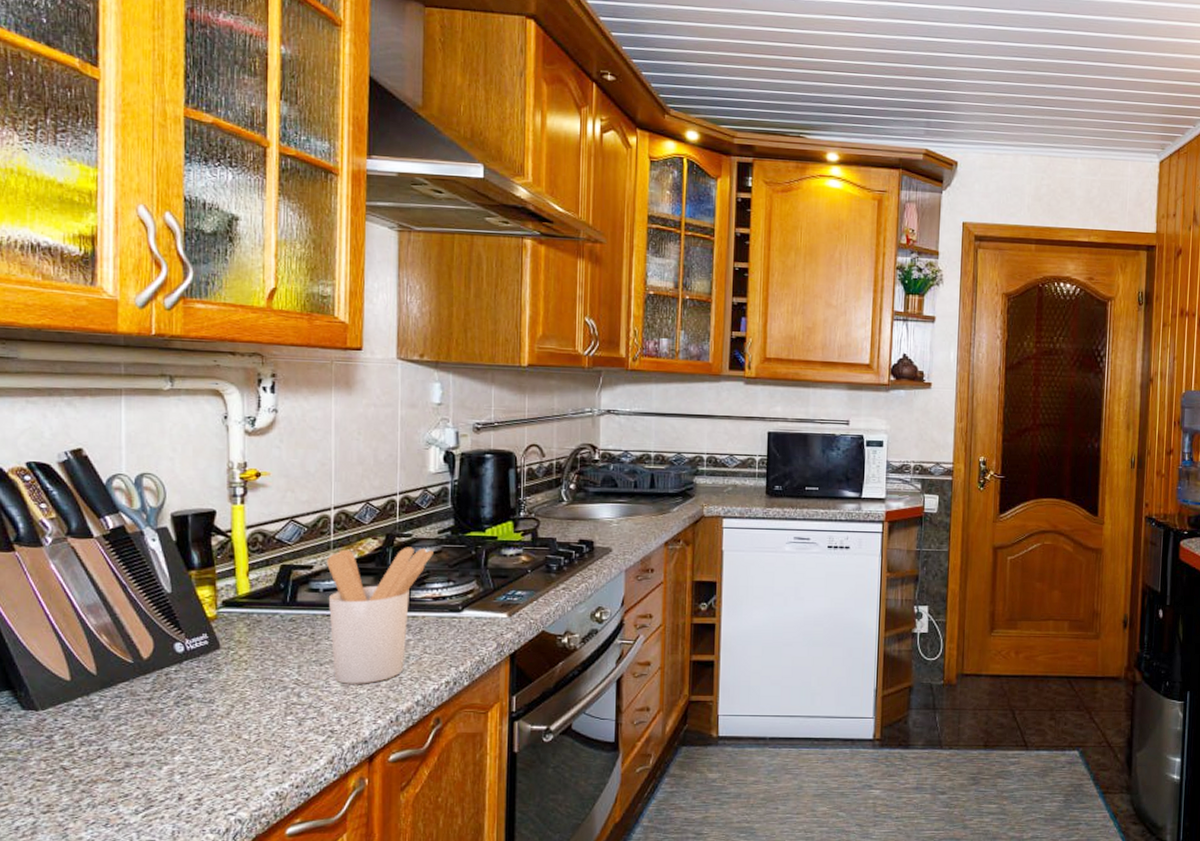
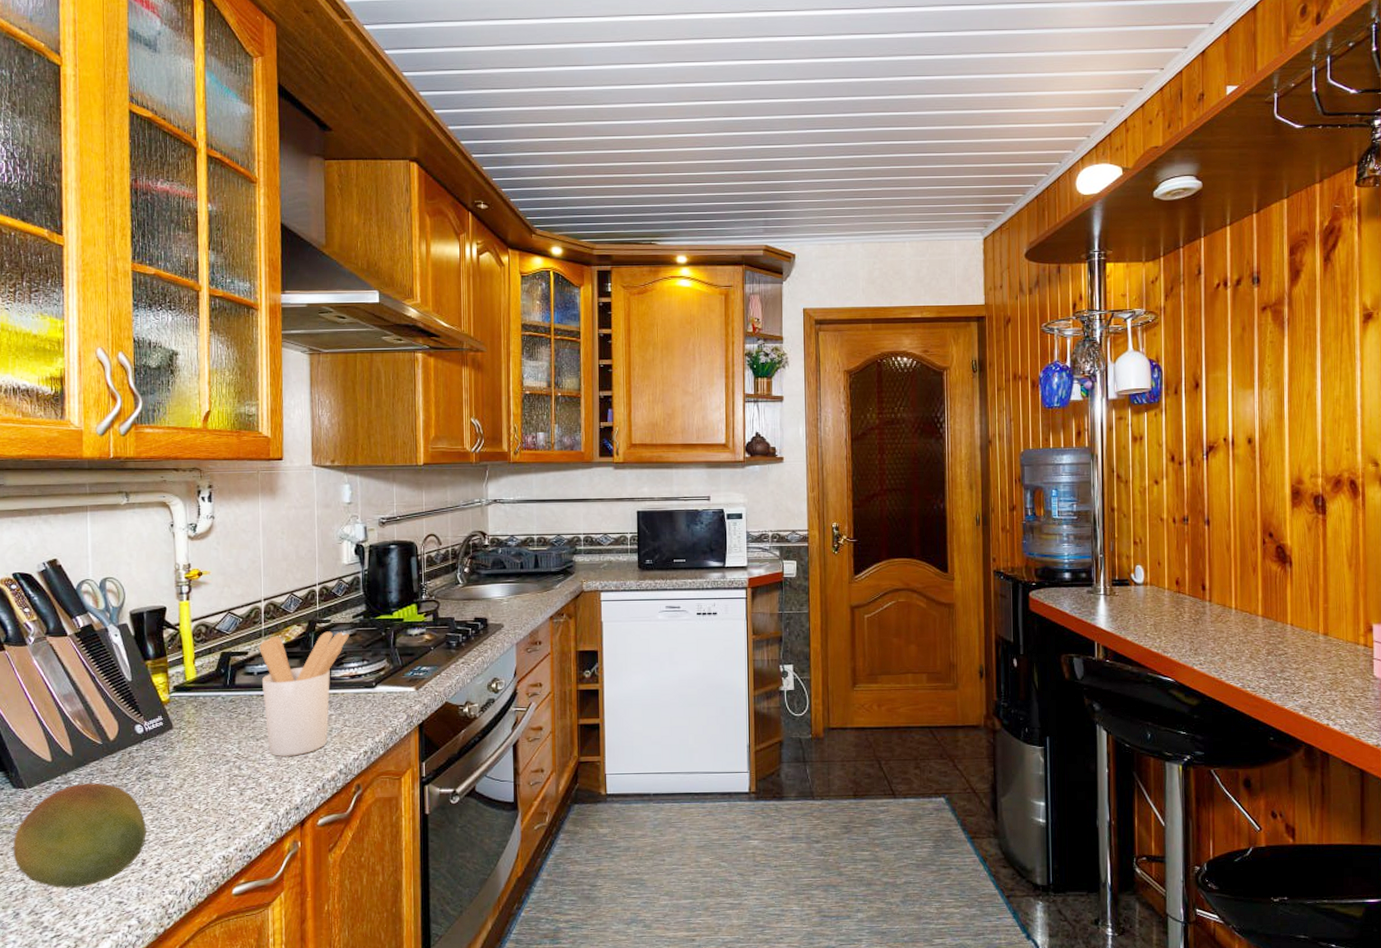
fruit: none [20,706,186,824] -> present [13,782,147,888]

